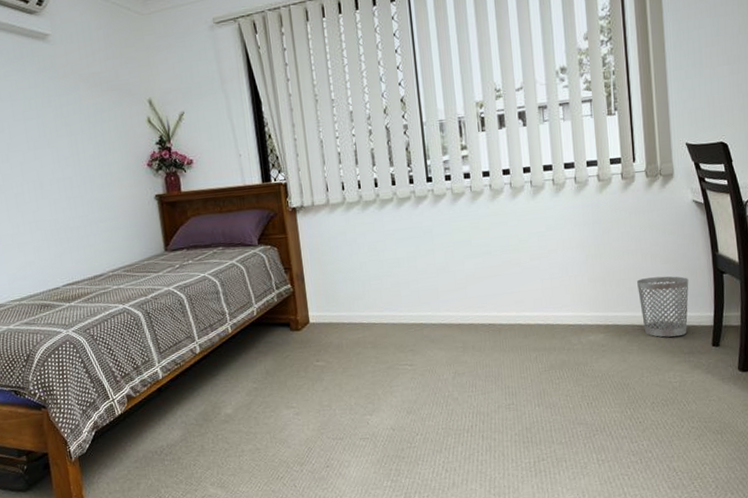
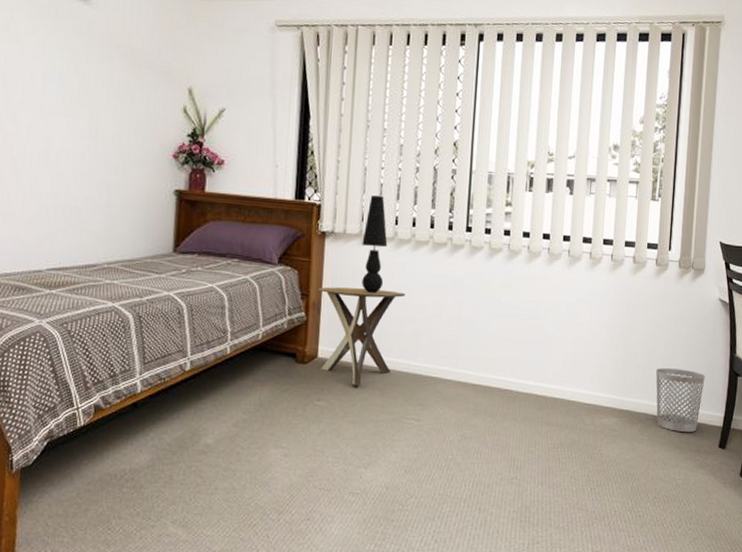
side table: none [299,250,380,342] -> present [318,287,406,385]
table lamp: none [330,164,358,257] -> present [362,195,388,293]

